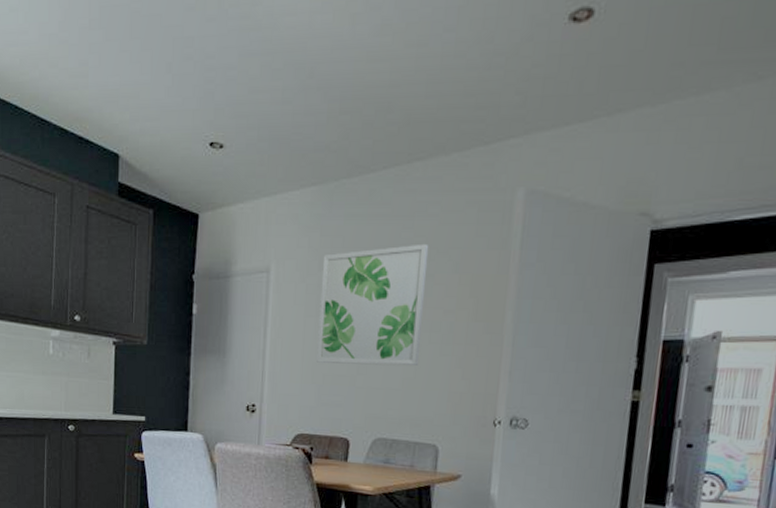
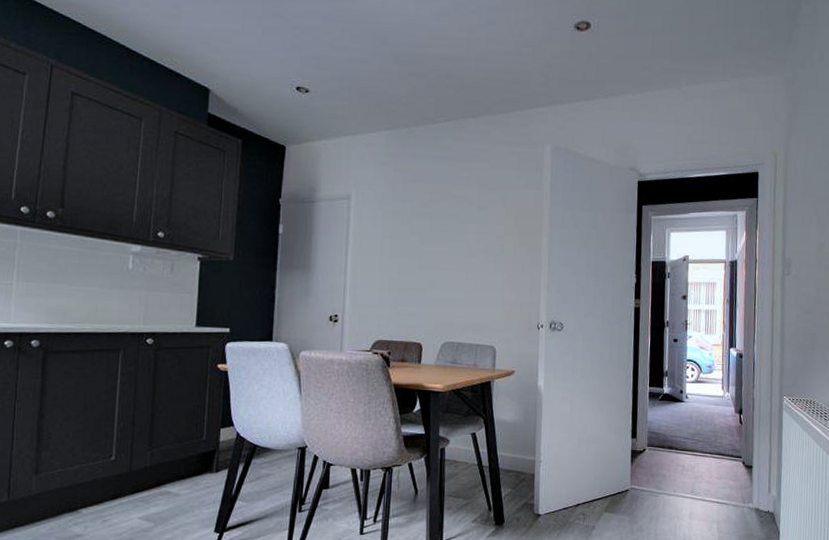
wall art: present [317,243,429,366] -> none [393,182,483,280]

